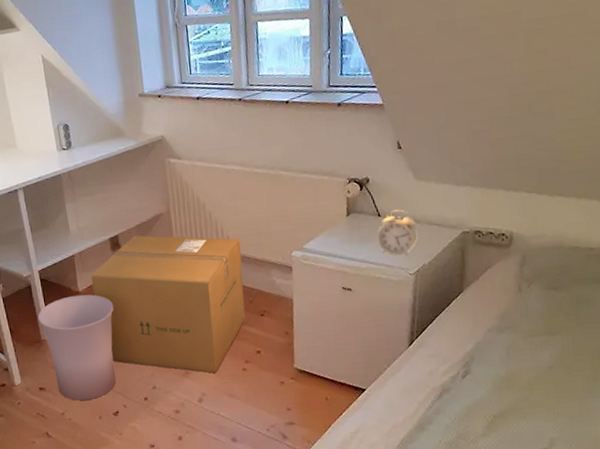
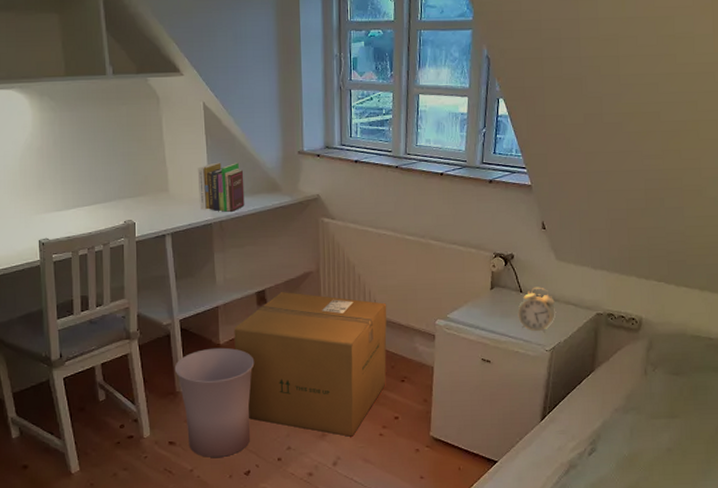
books: none [41,112,91,162] -> present [197,162,245,212]

